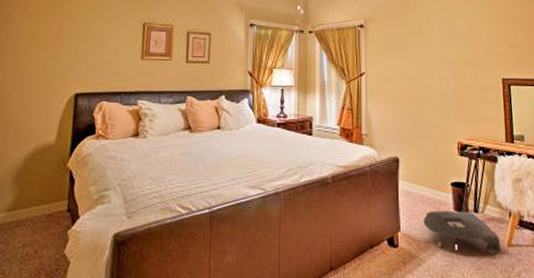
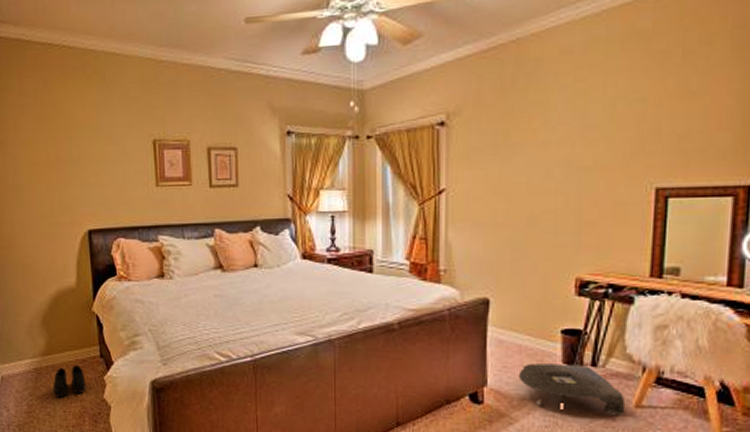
boots: none [12,219,49,255] -> present [52,365,86,398]

